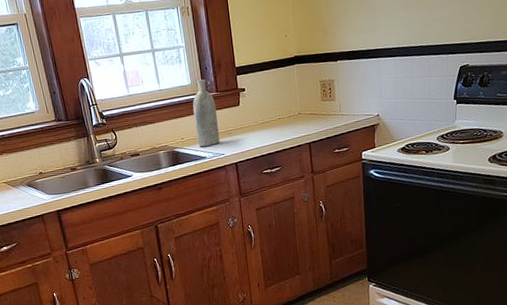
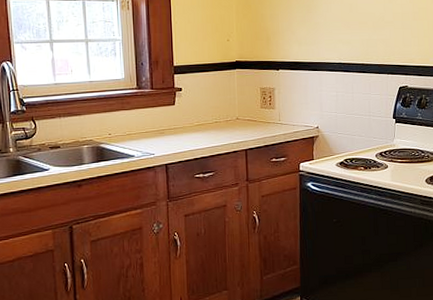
bottle: present [192,79,221,147] -> none [124,75,152,145]

